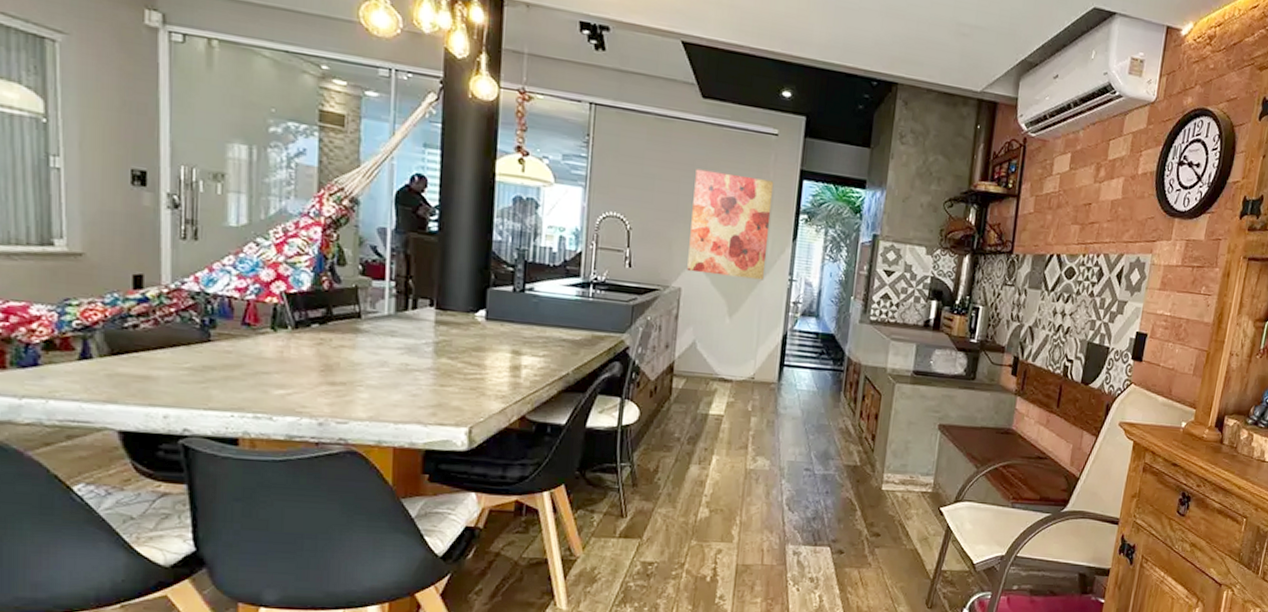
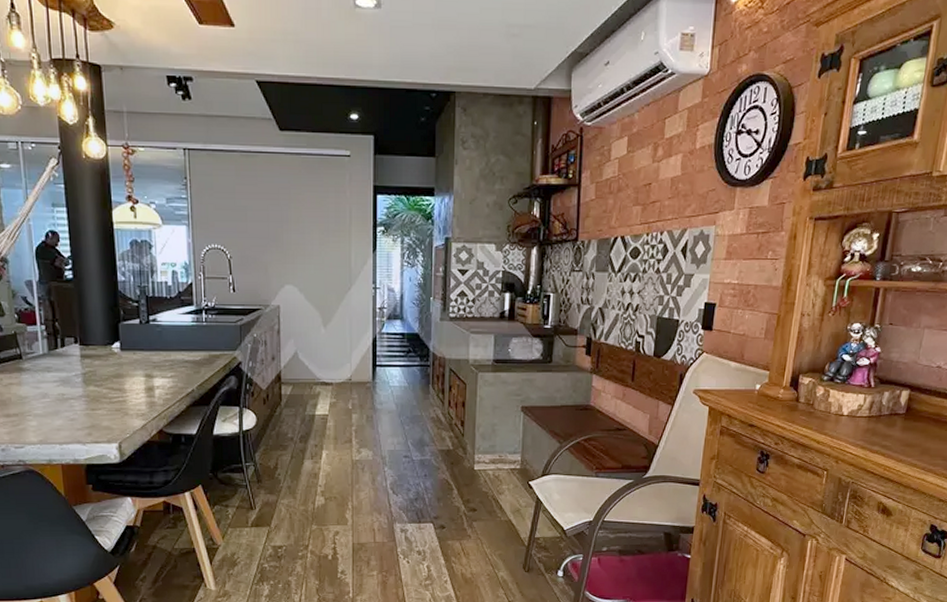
wall art: present [687,169,774,280] -> none [281,196,351,291]

